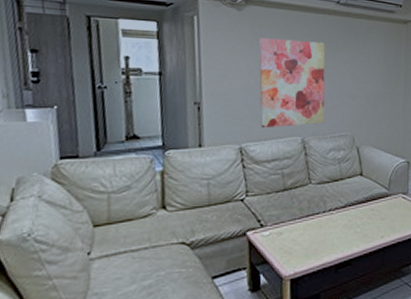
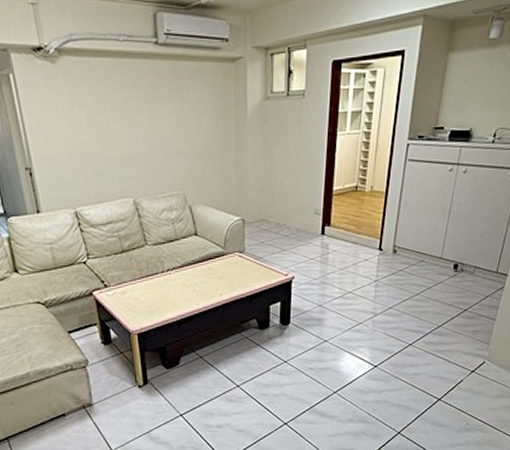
wall art: present [259,38,326,128] -> none [78,92,155,191]

